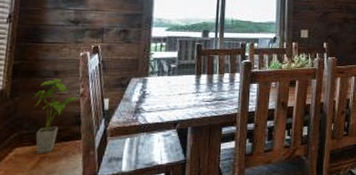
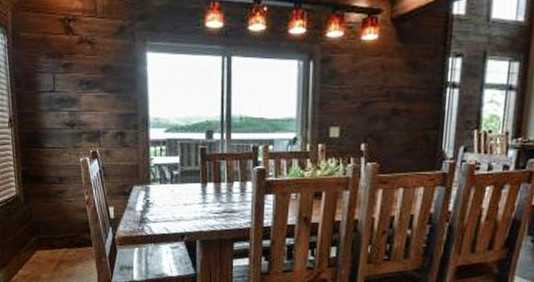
house plant: present [34,78,79,154] -> none [45,185,85,258]

